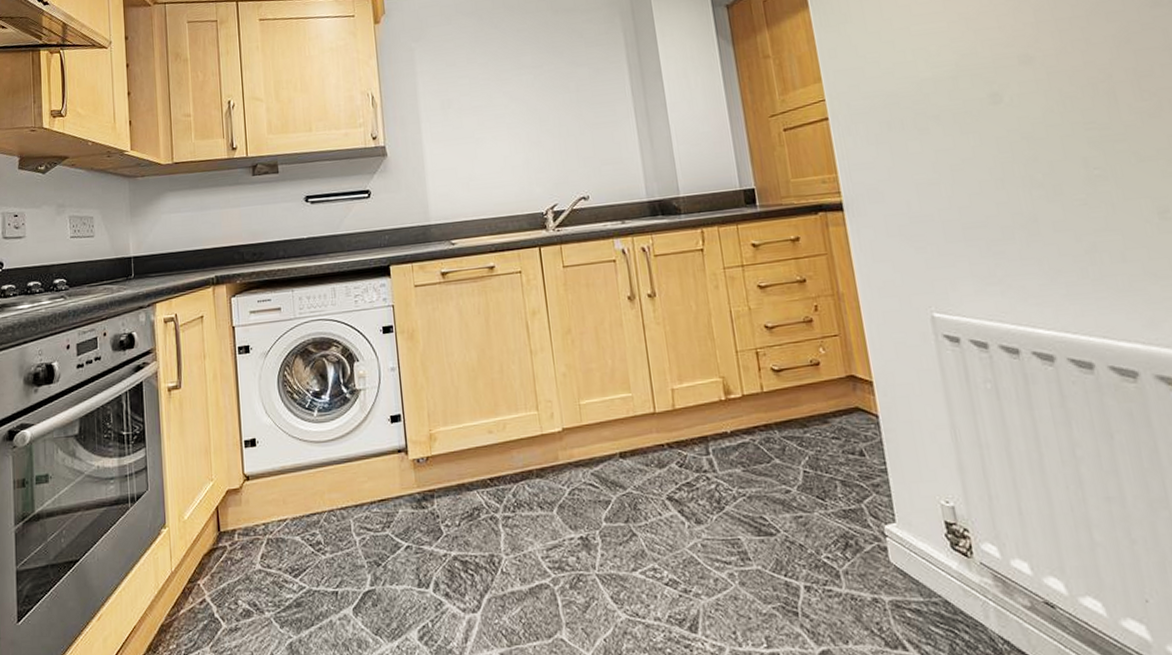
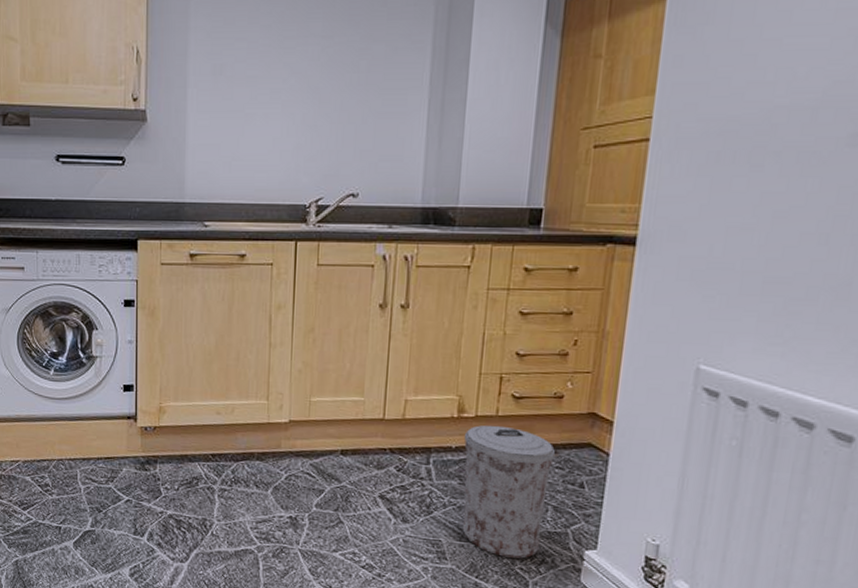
trash can: none [736,402,840,547] -> present [462,425,555,559]

